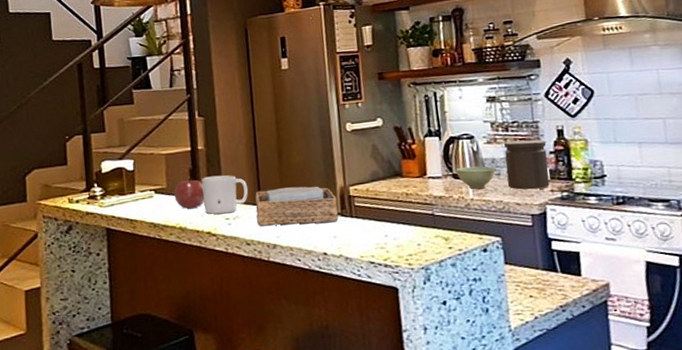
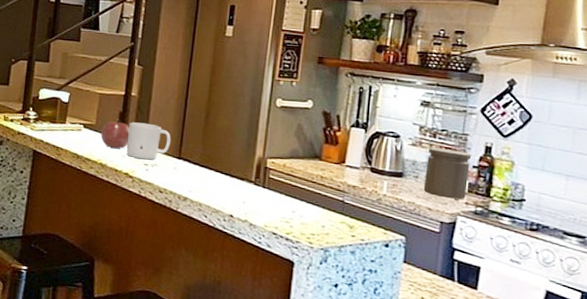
napkin holder: present [255,186,339,226] -> none [173,145,253,189]
bowl: present [455,166,496,190] -> none [374,163,415,188]

